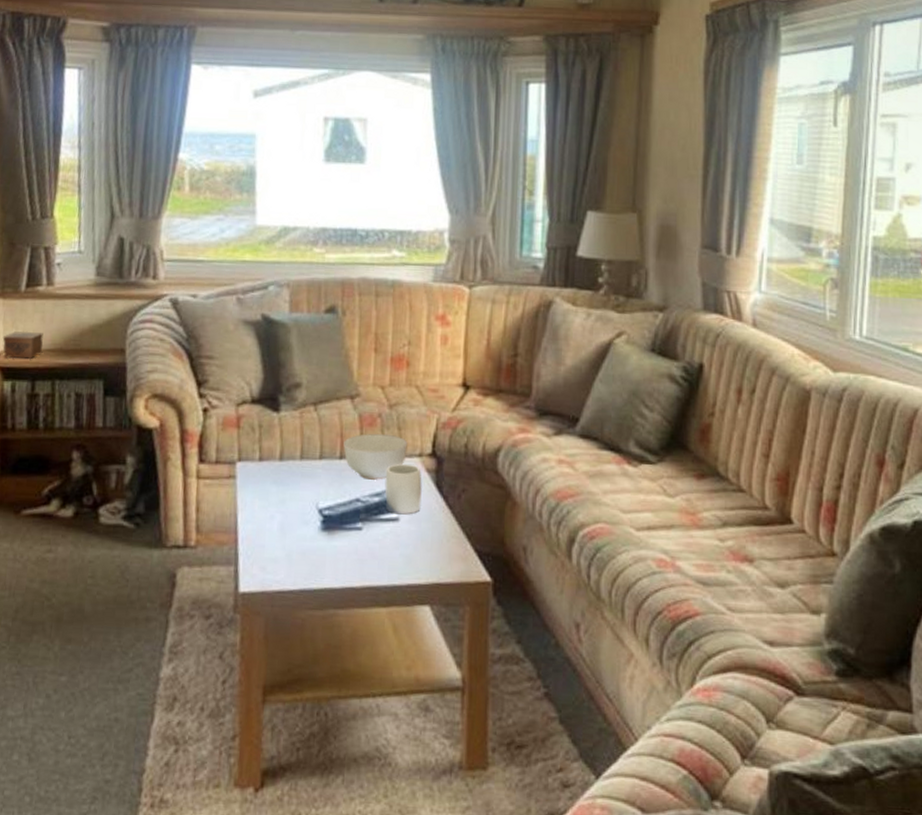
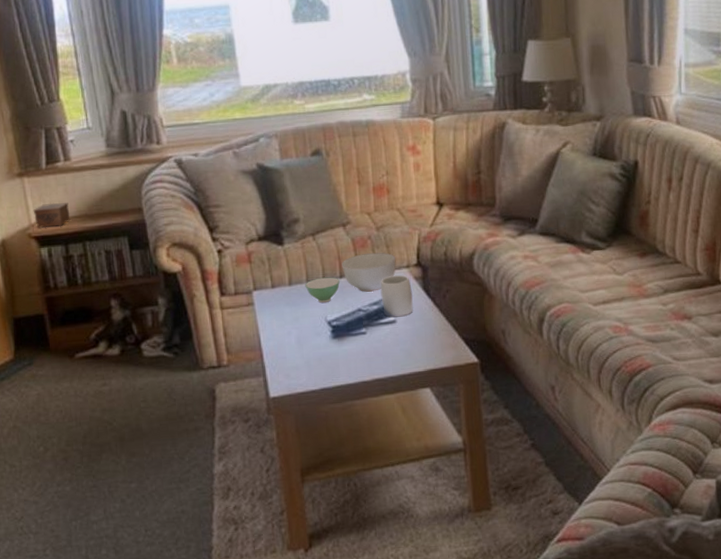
bowl: none [298,455,340,486] -> present [305,277,341,303]

